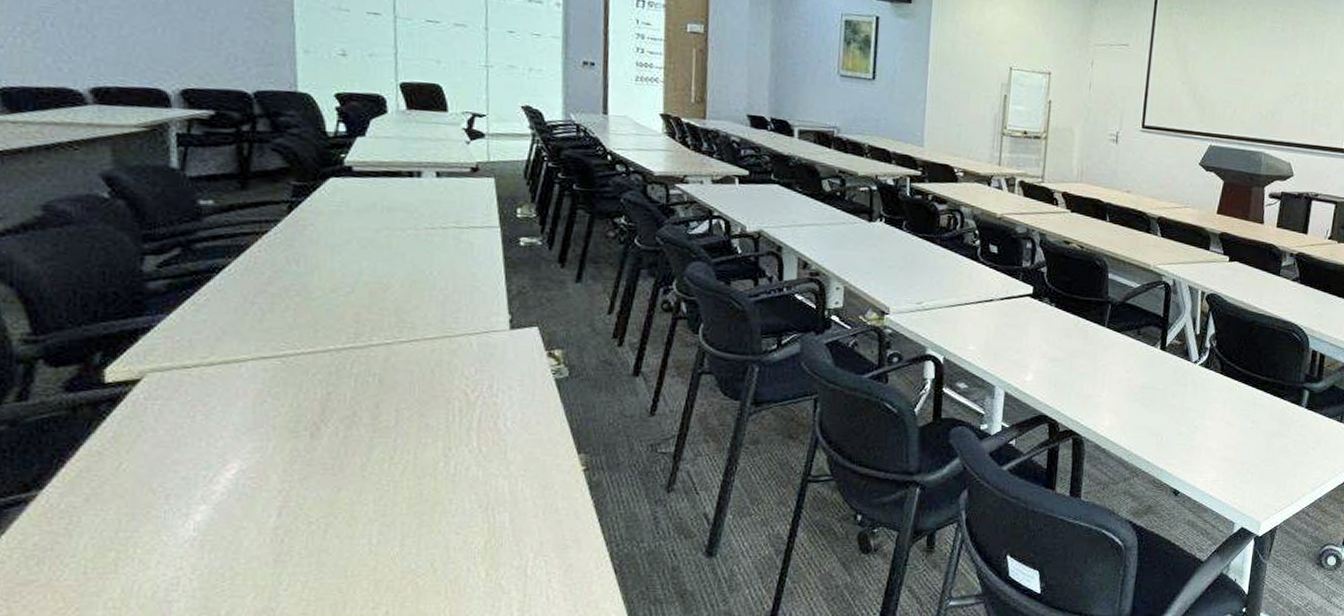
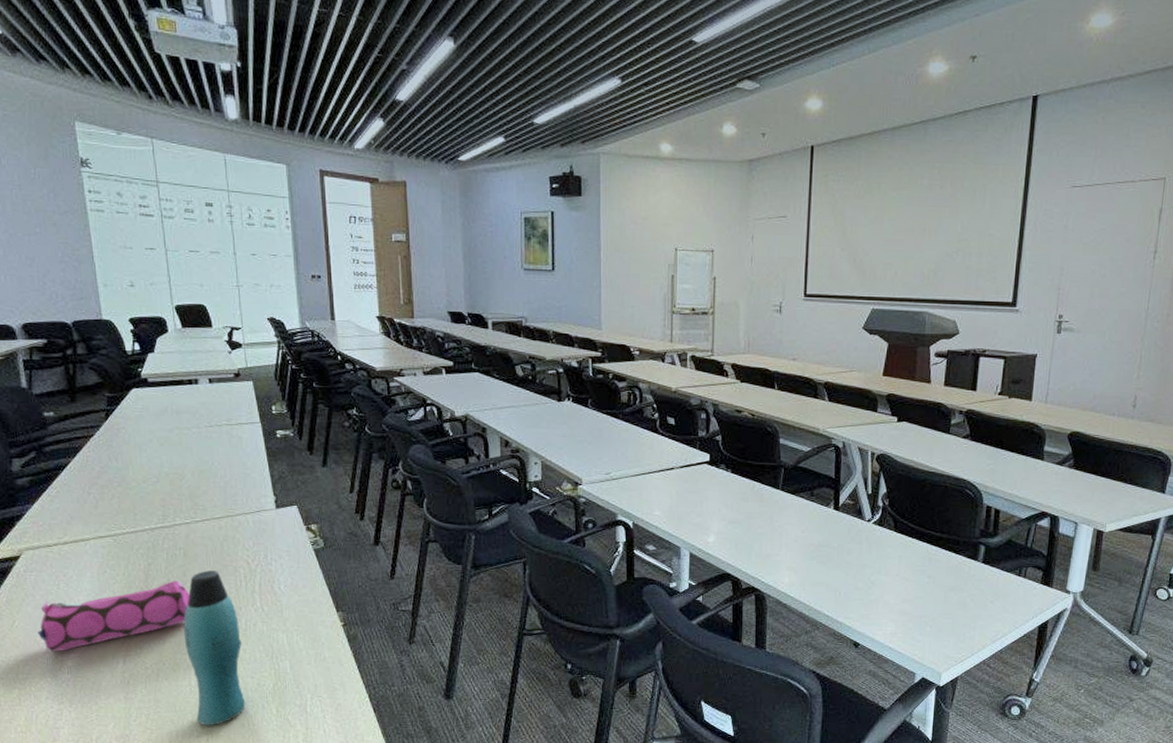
pencil case: none [155,413,382,503] -> present [38,580,190,652]
bottle: none [367,402,447,595] -> present [183,570,246,726]

